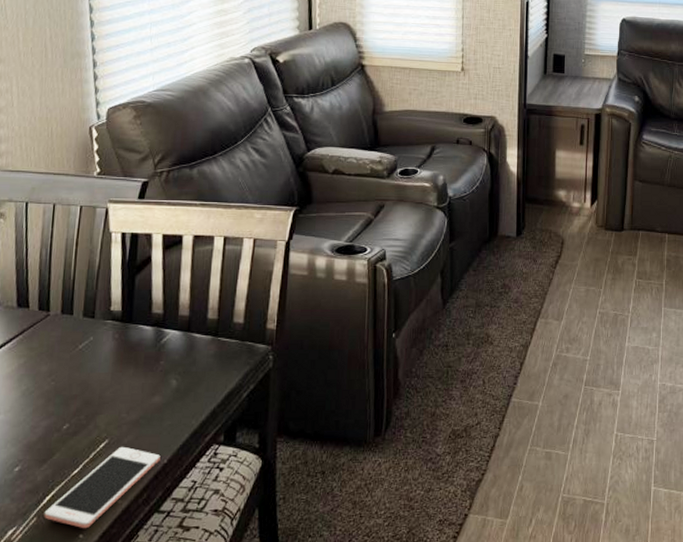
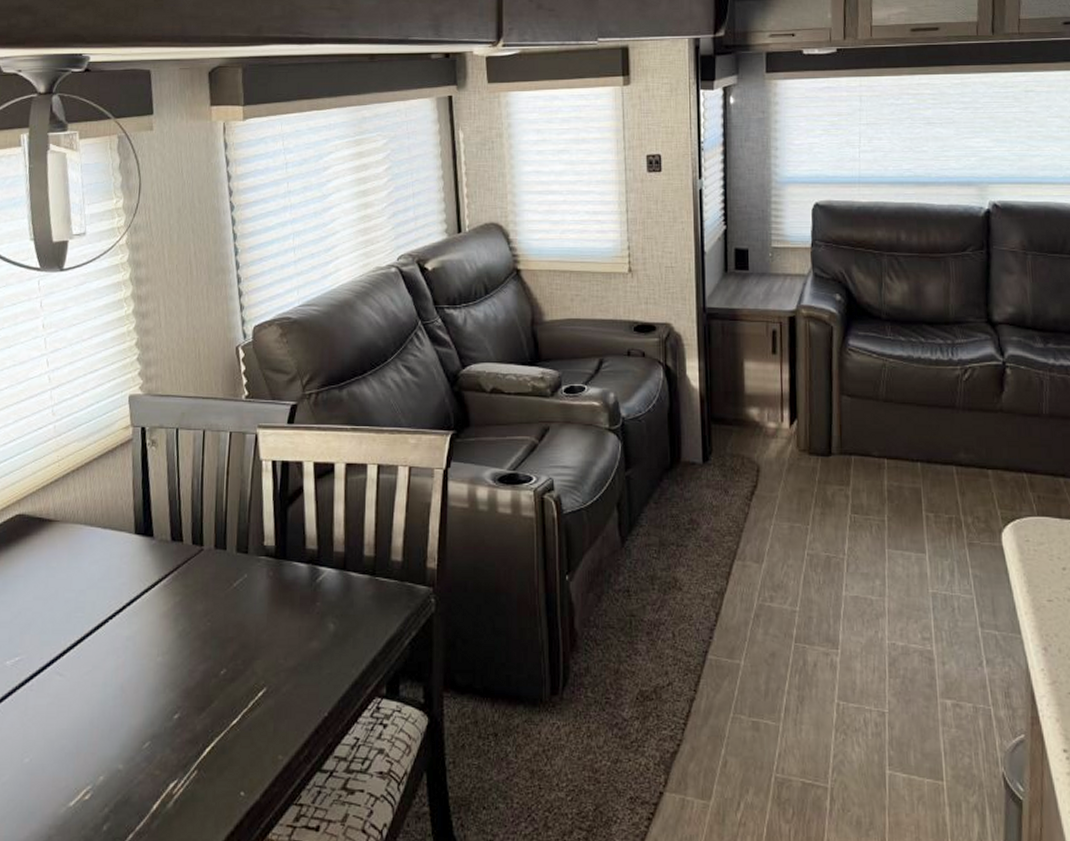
cell phone: present [44,446,161,528] -> none [204,696,321,785]

